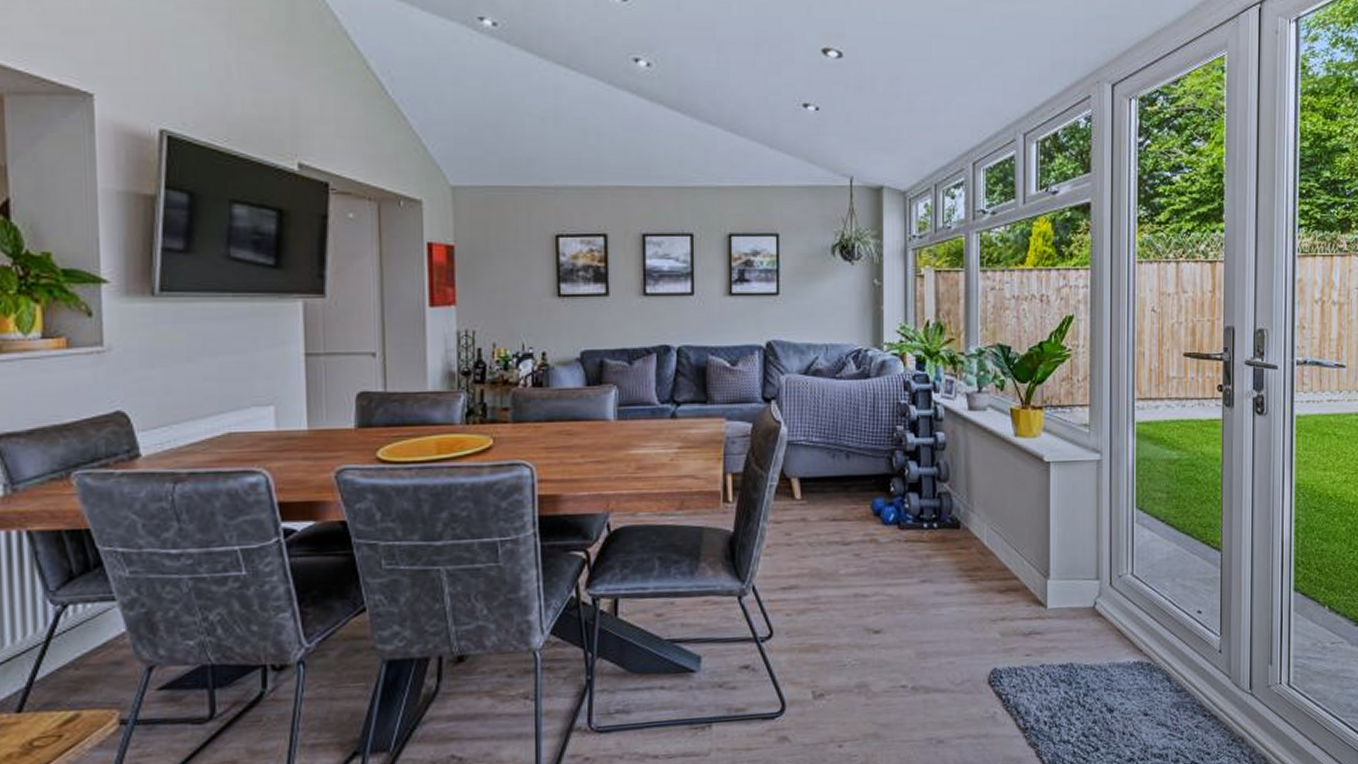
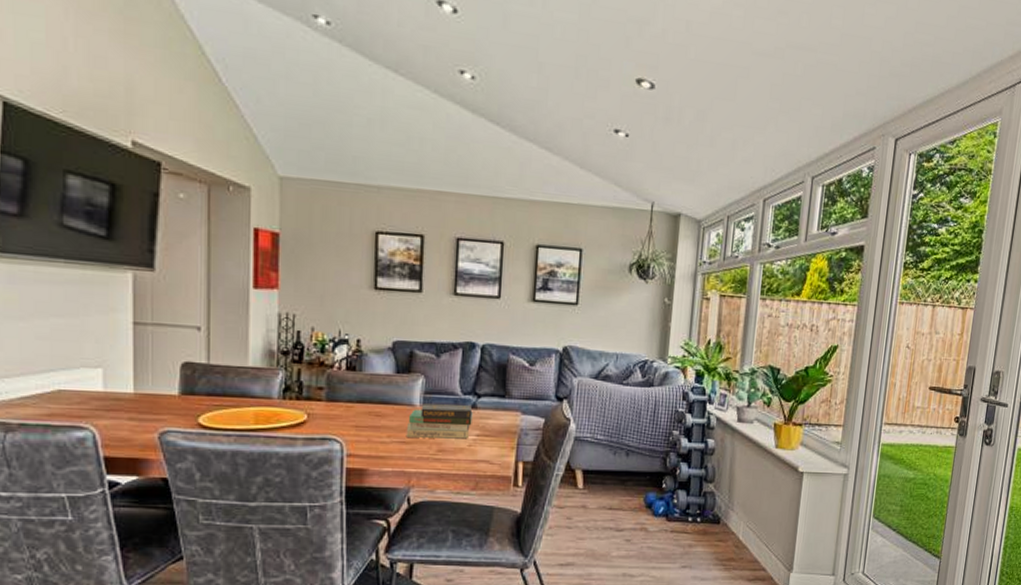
books: none [600,415,674,456] -> present [405,404,474,439]

